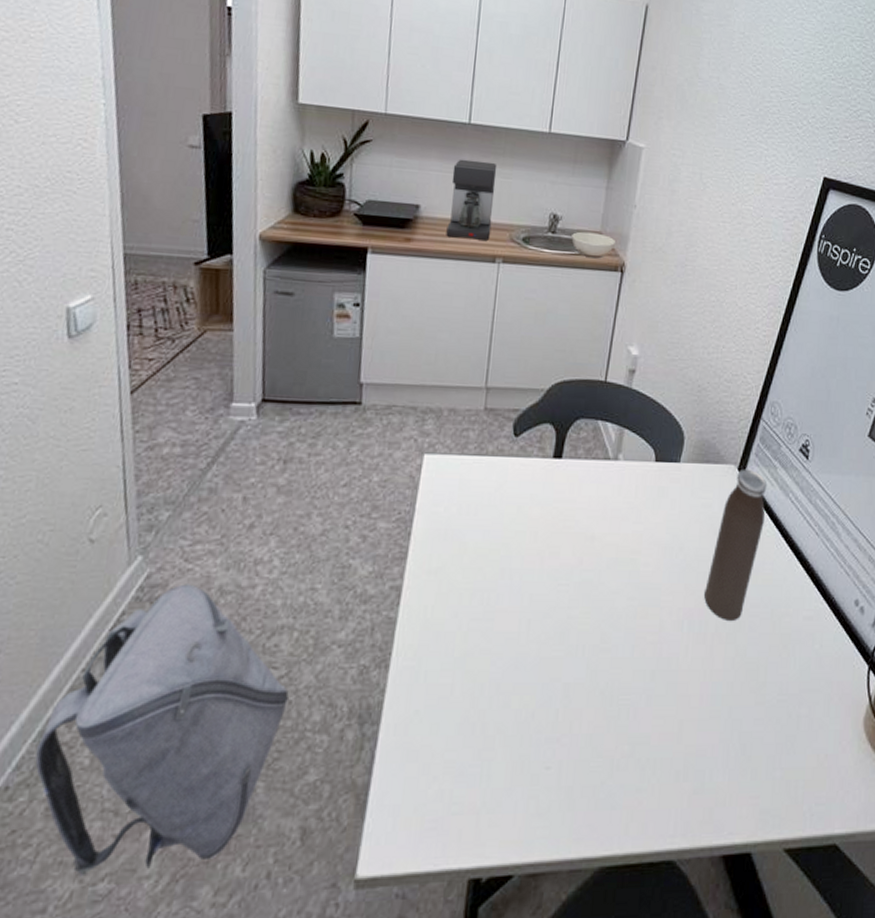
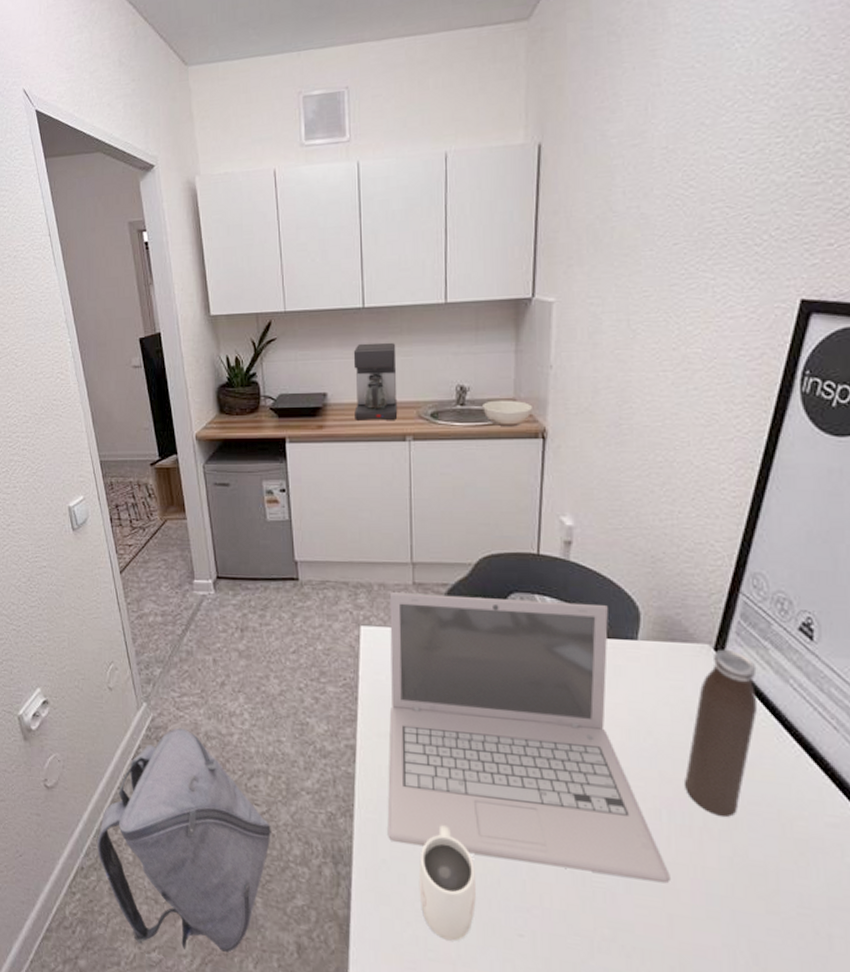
laptop: none [424,418,685,691] -> present [387,592,670,884]
mug: none [450,663,512,788] -> present [418,825,476,941]

